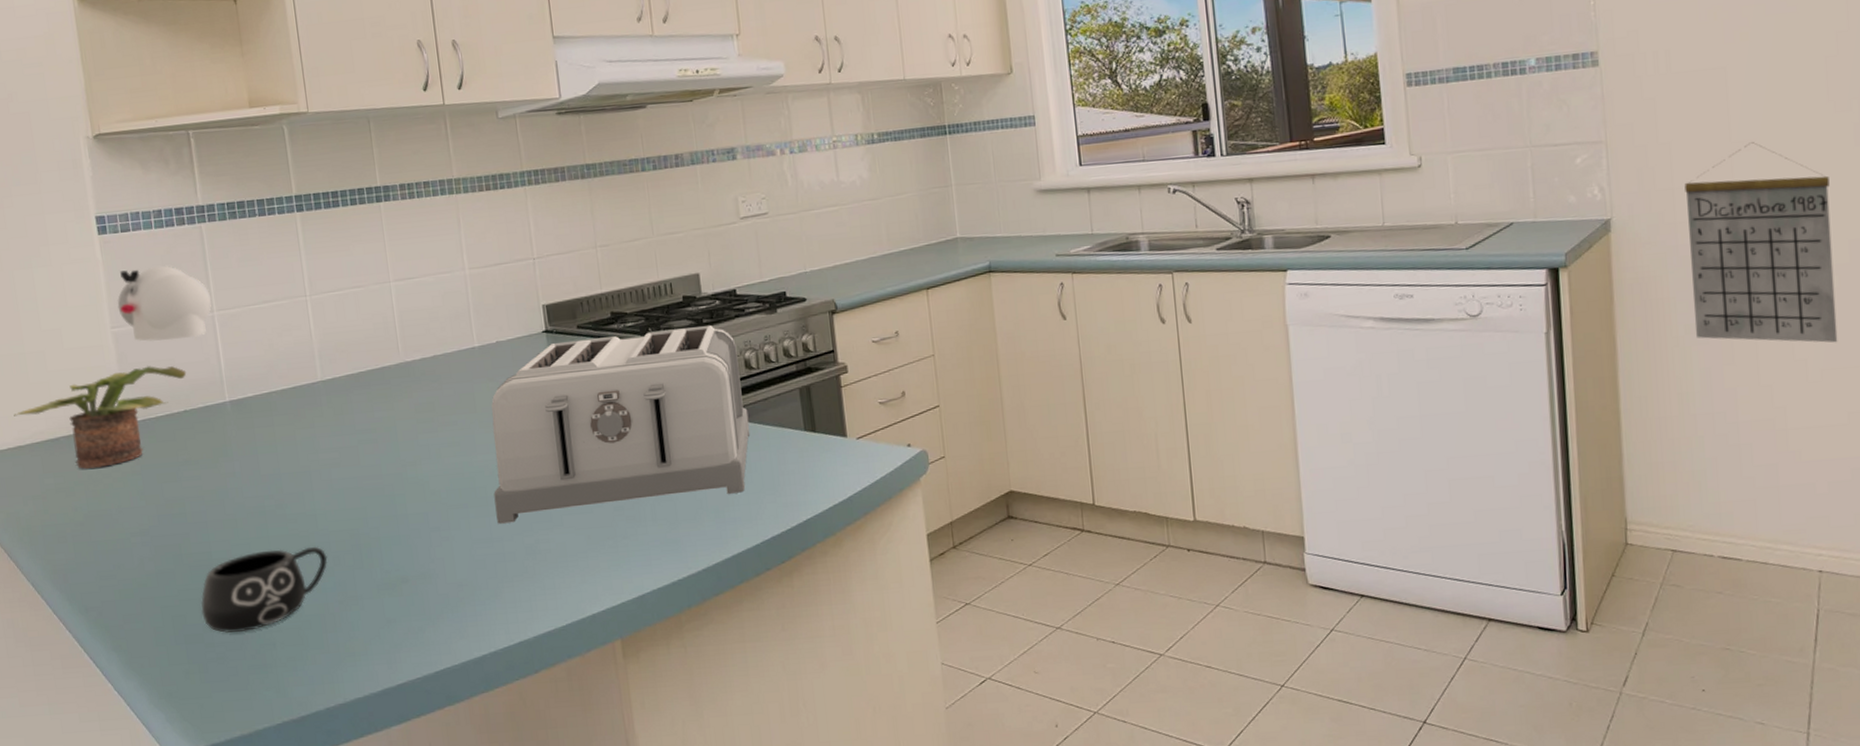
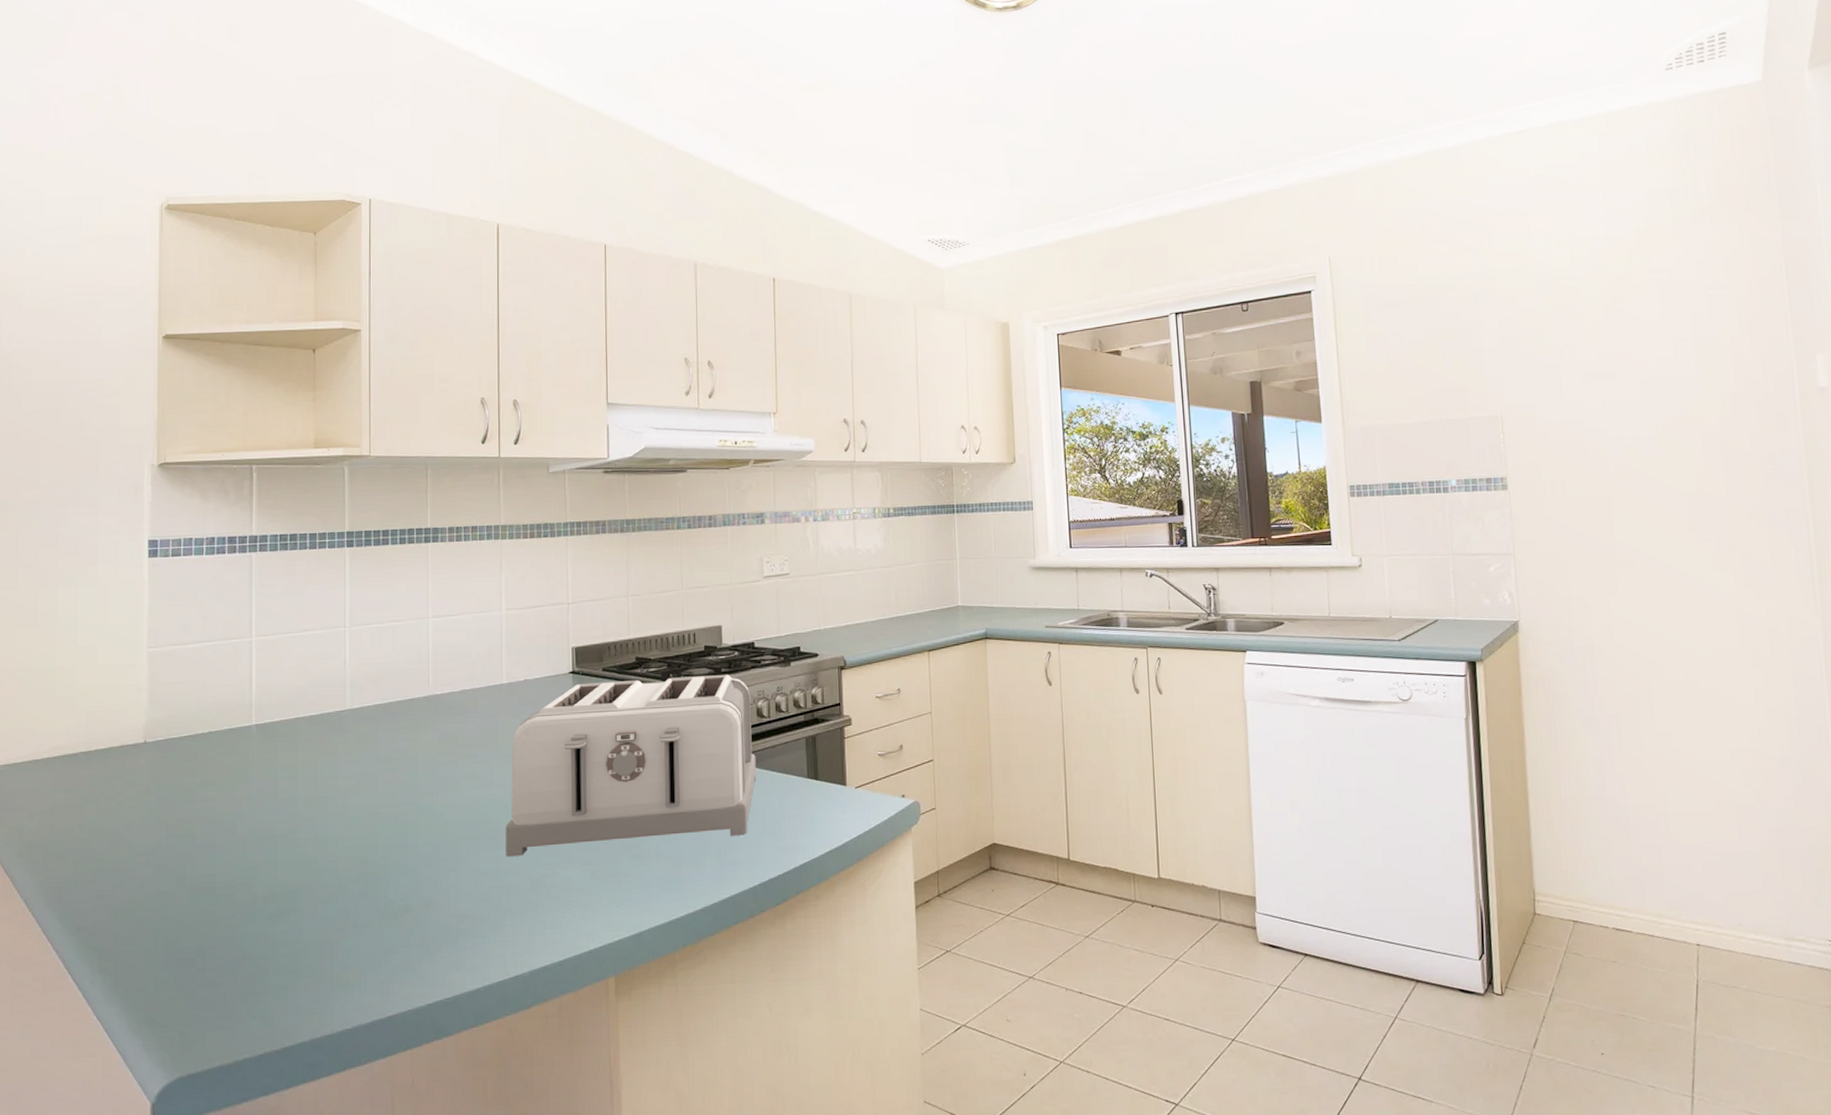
potted plant: present [13,265,212,469] -> none [34,590,252,786]
mug: present [201,546,328,633] -> none [197,872,333,958]
calendar: present [1684,142,1838,343] -> none [1578,562,1706,739]

